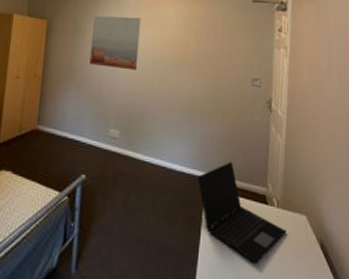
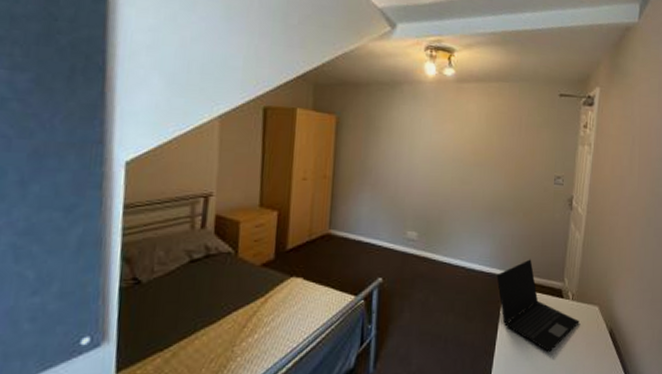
wall art: present [89,15,141,71] -> none [384,110,441,170]

